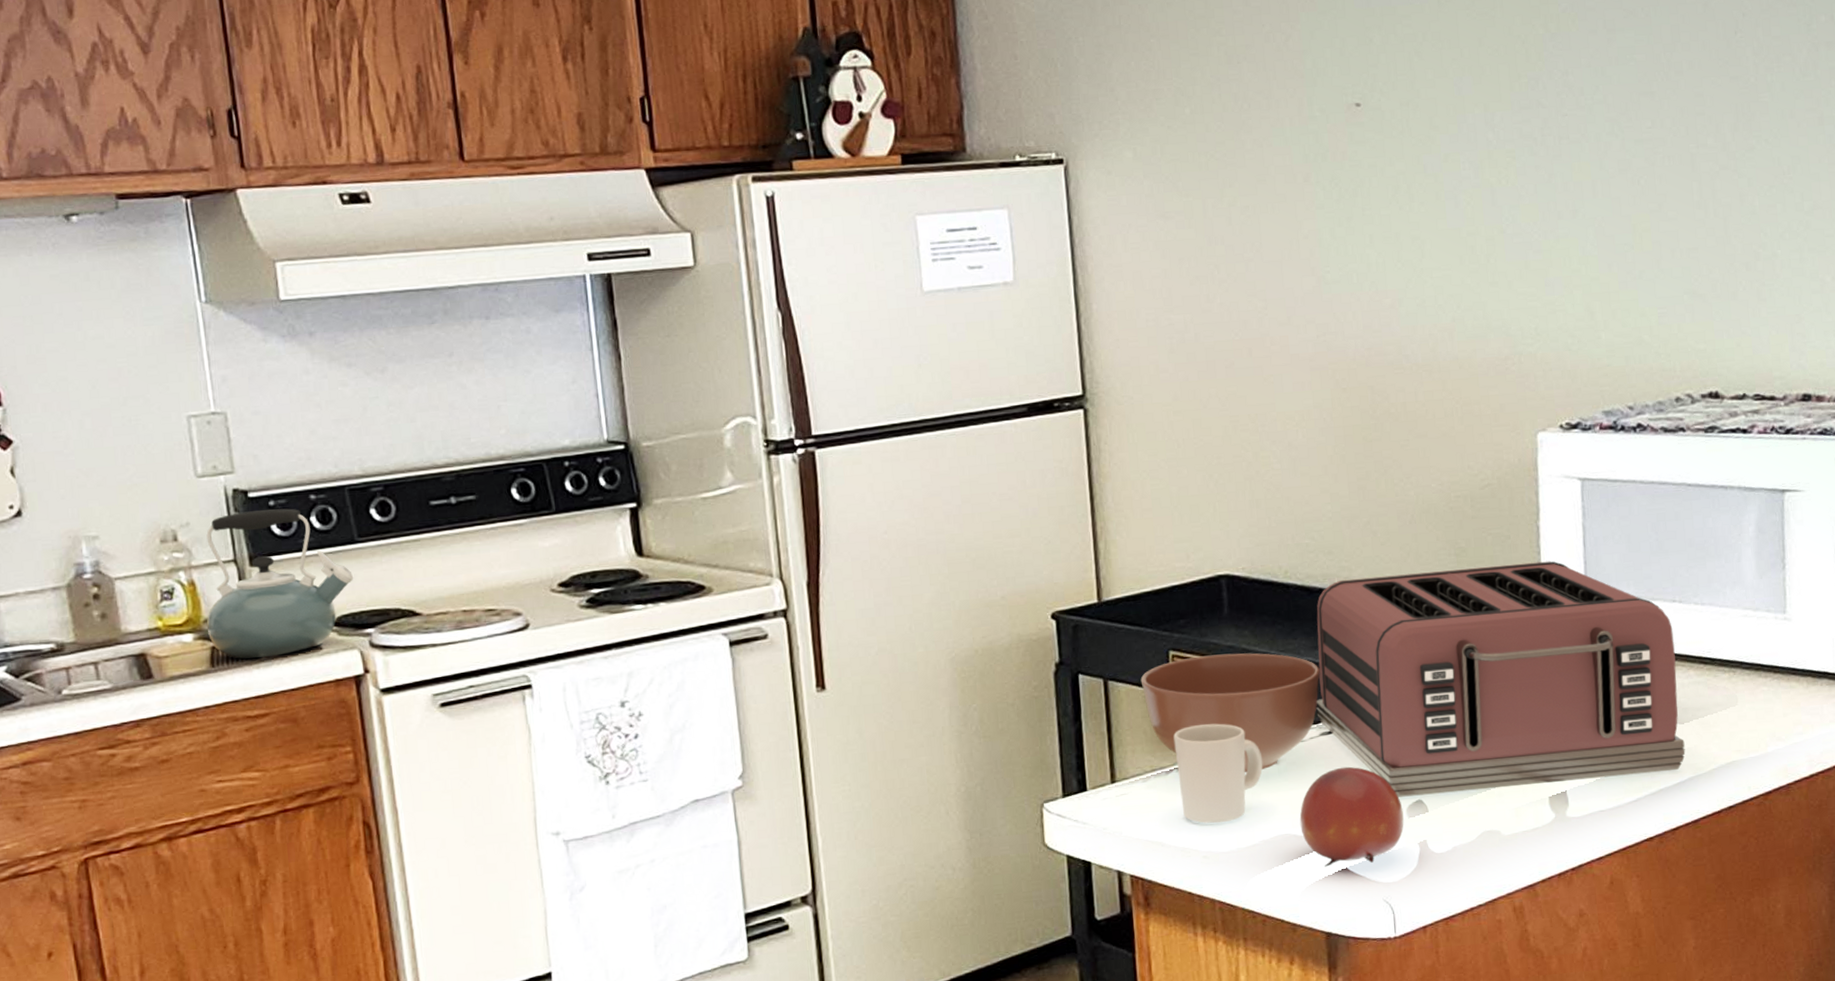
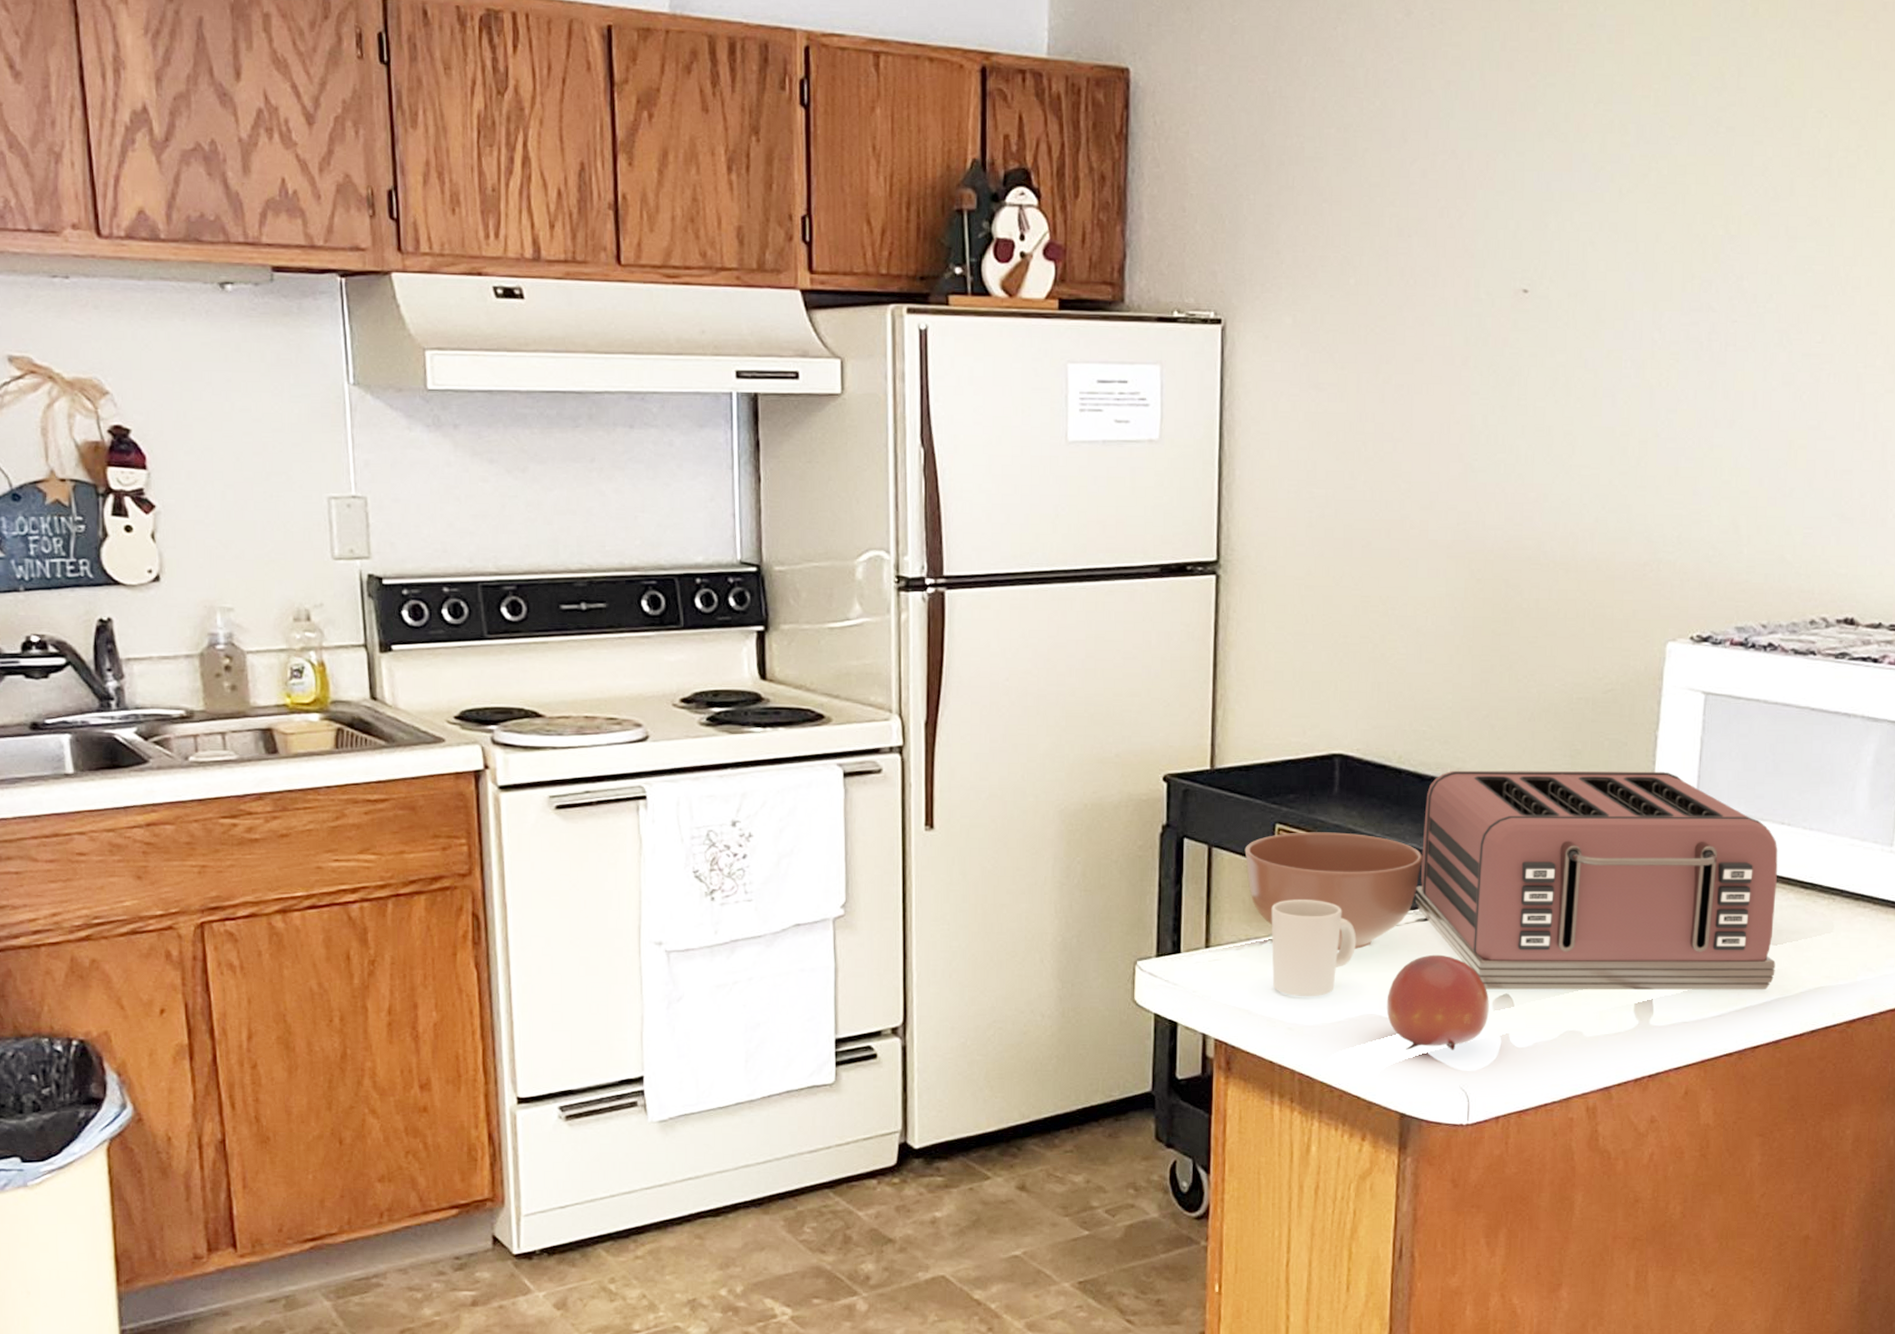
kettle: present [206,508,354,659] -> none [333,597,481,743]

